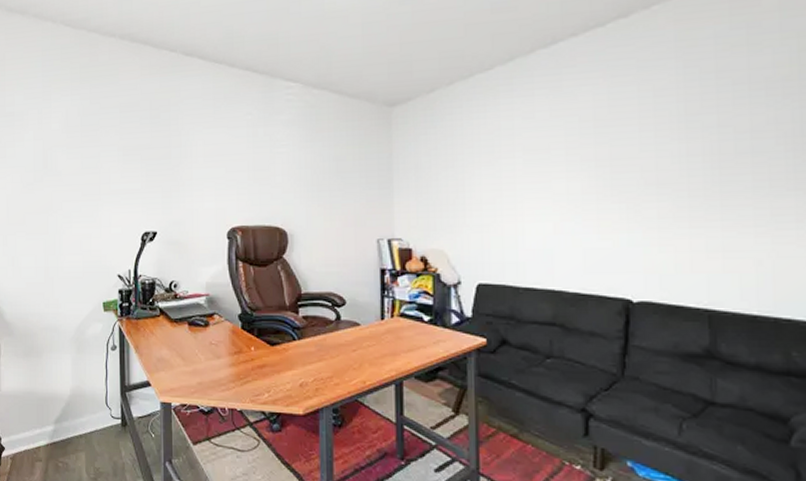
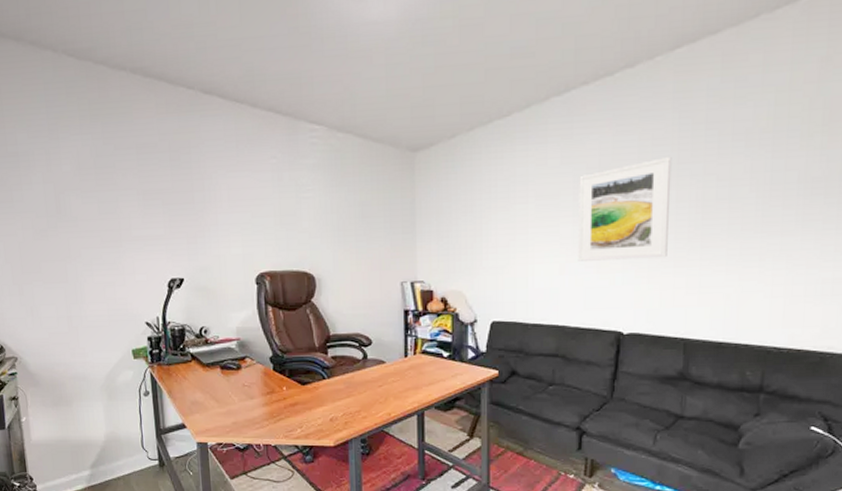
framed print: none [572,107,680,220] -> present [578,156,672,261]

